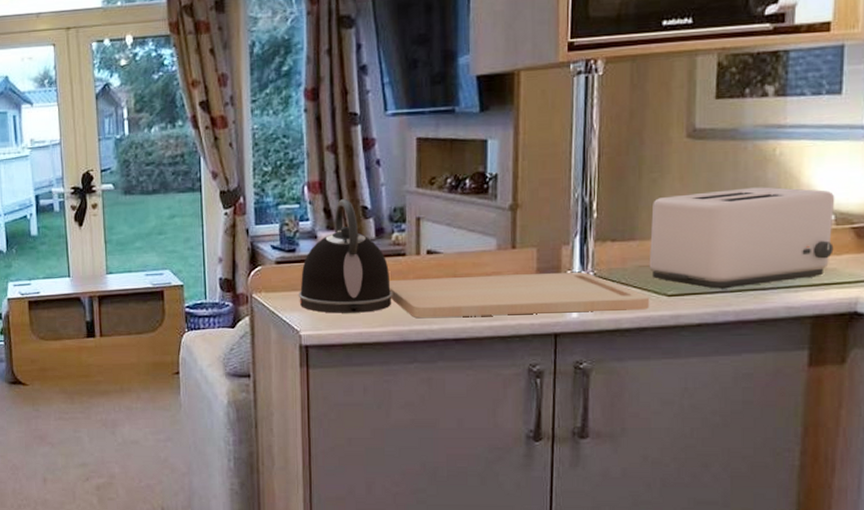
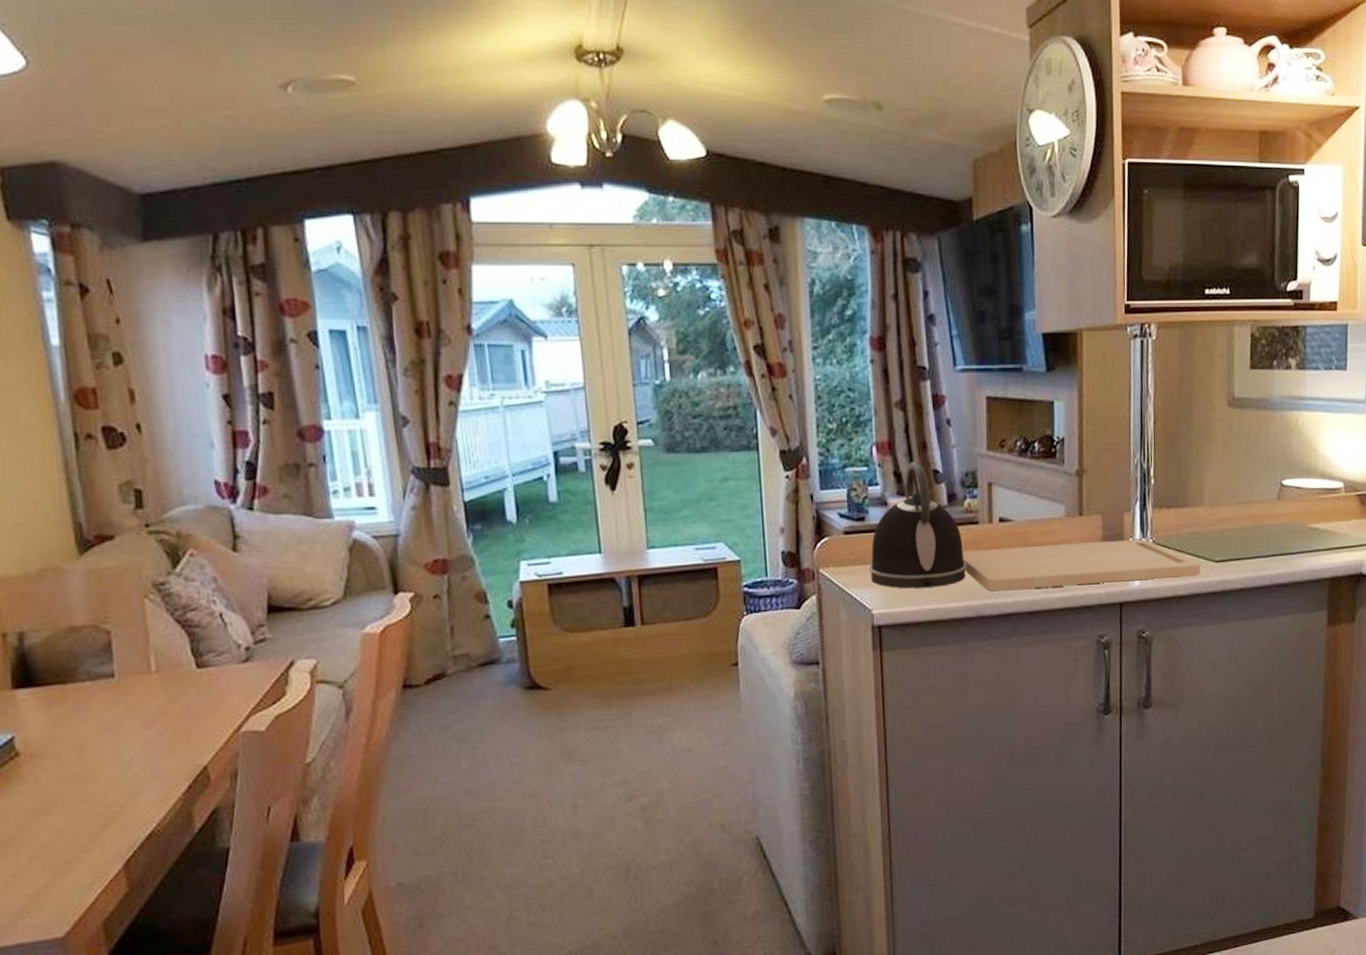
toaster: present [649,187,835,289] -> none [1199,455,1344,554]

